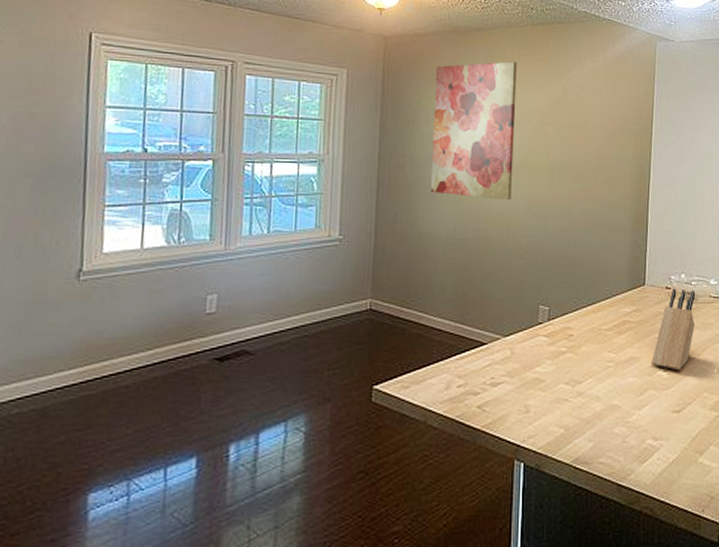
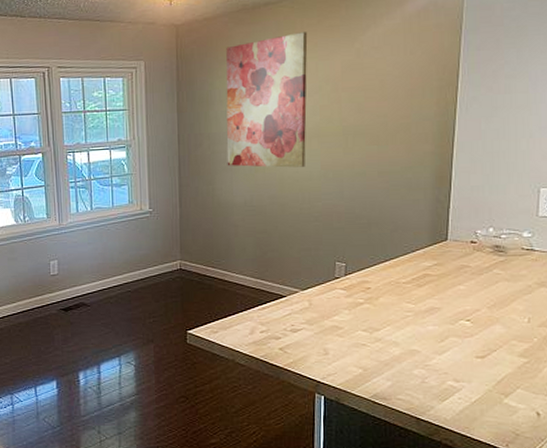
knife block: present [651,288,696,371] -> none [454,242,505,320]

